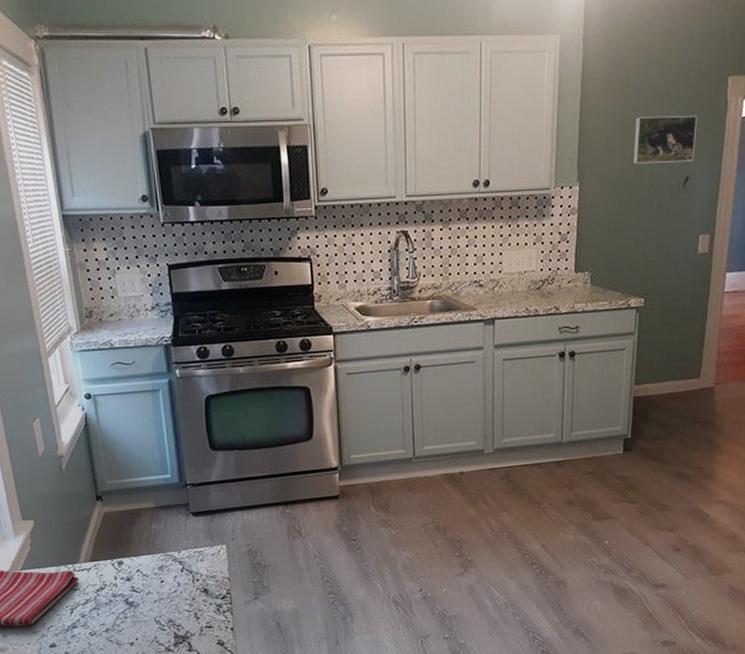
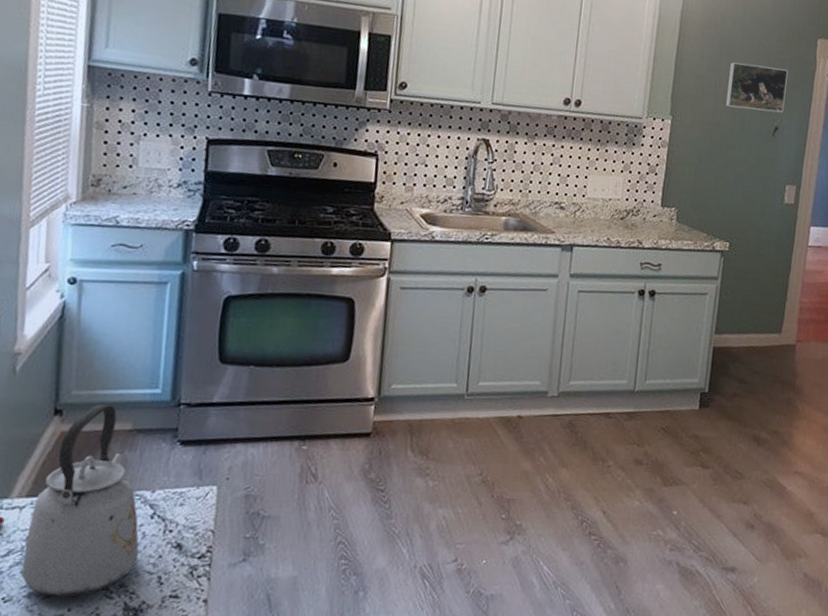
kettle: none [96,490,178,631] -> present [21,404,139,597]

